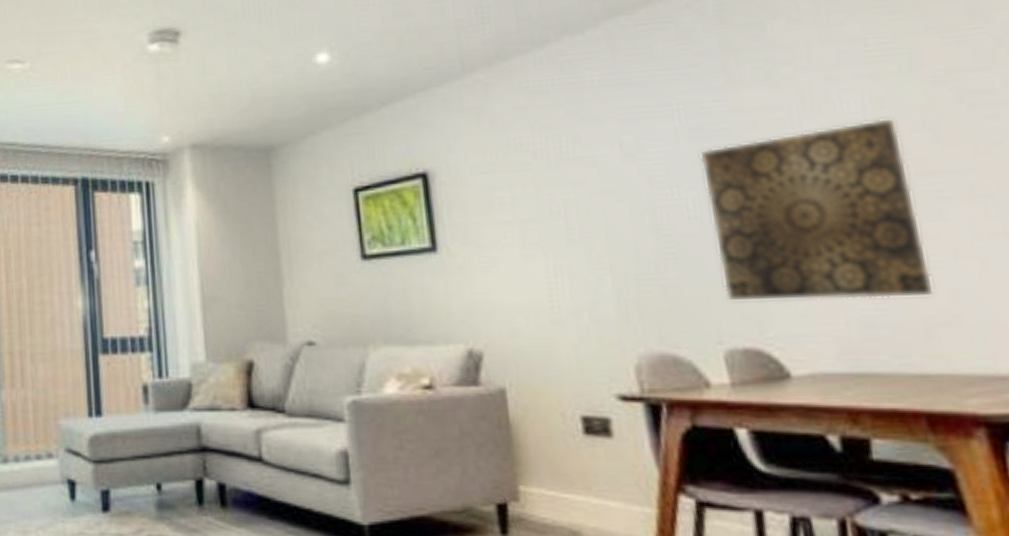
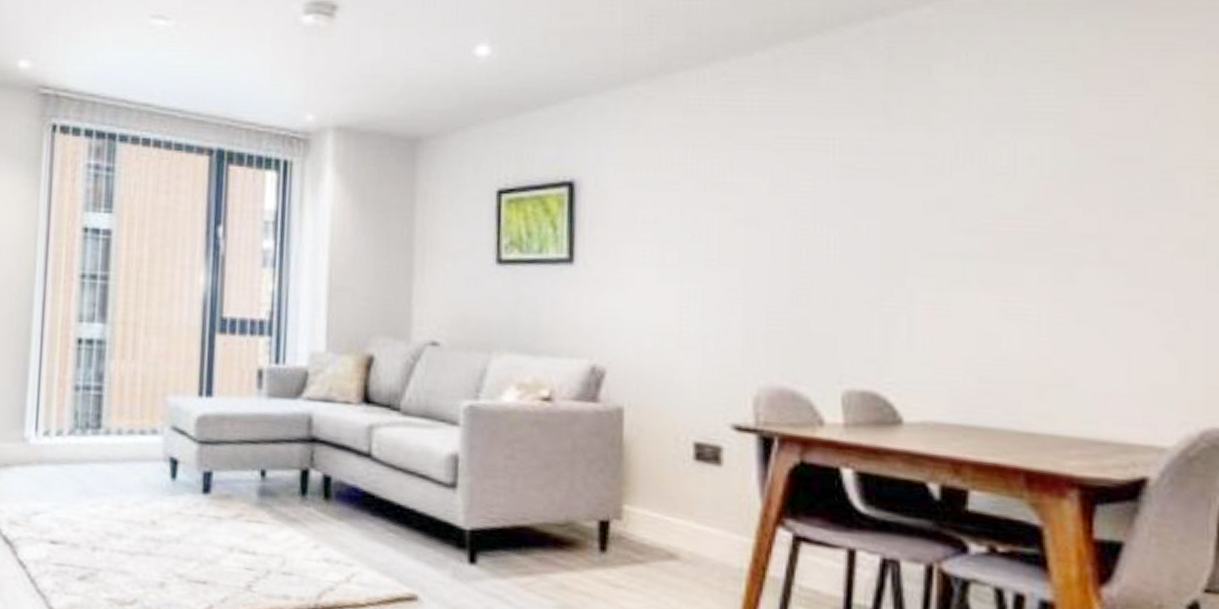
wall art: present [701,117,935,303] -> none [848,175,1054,356]

